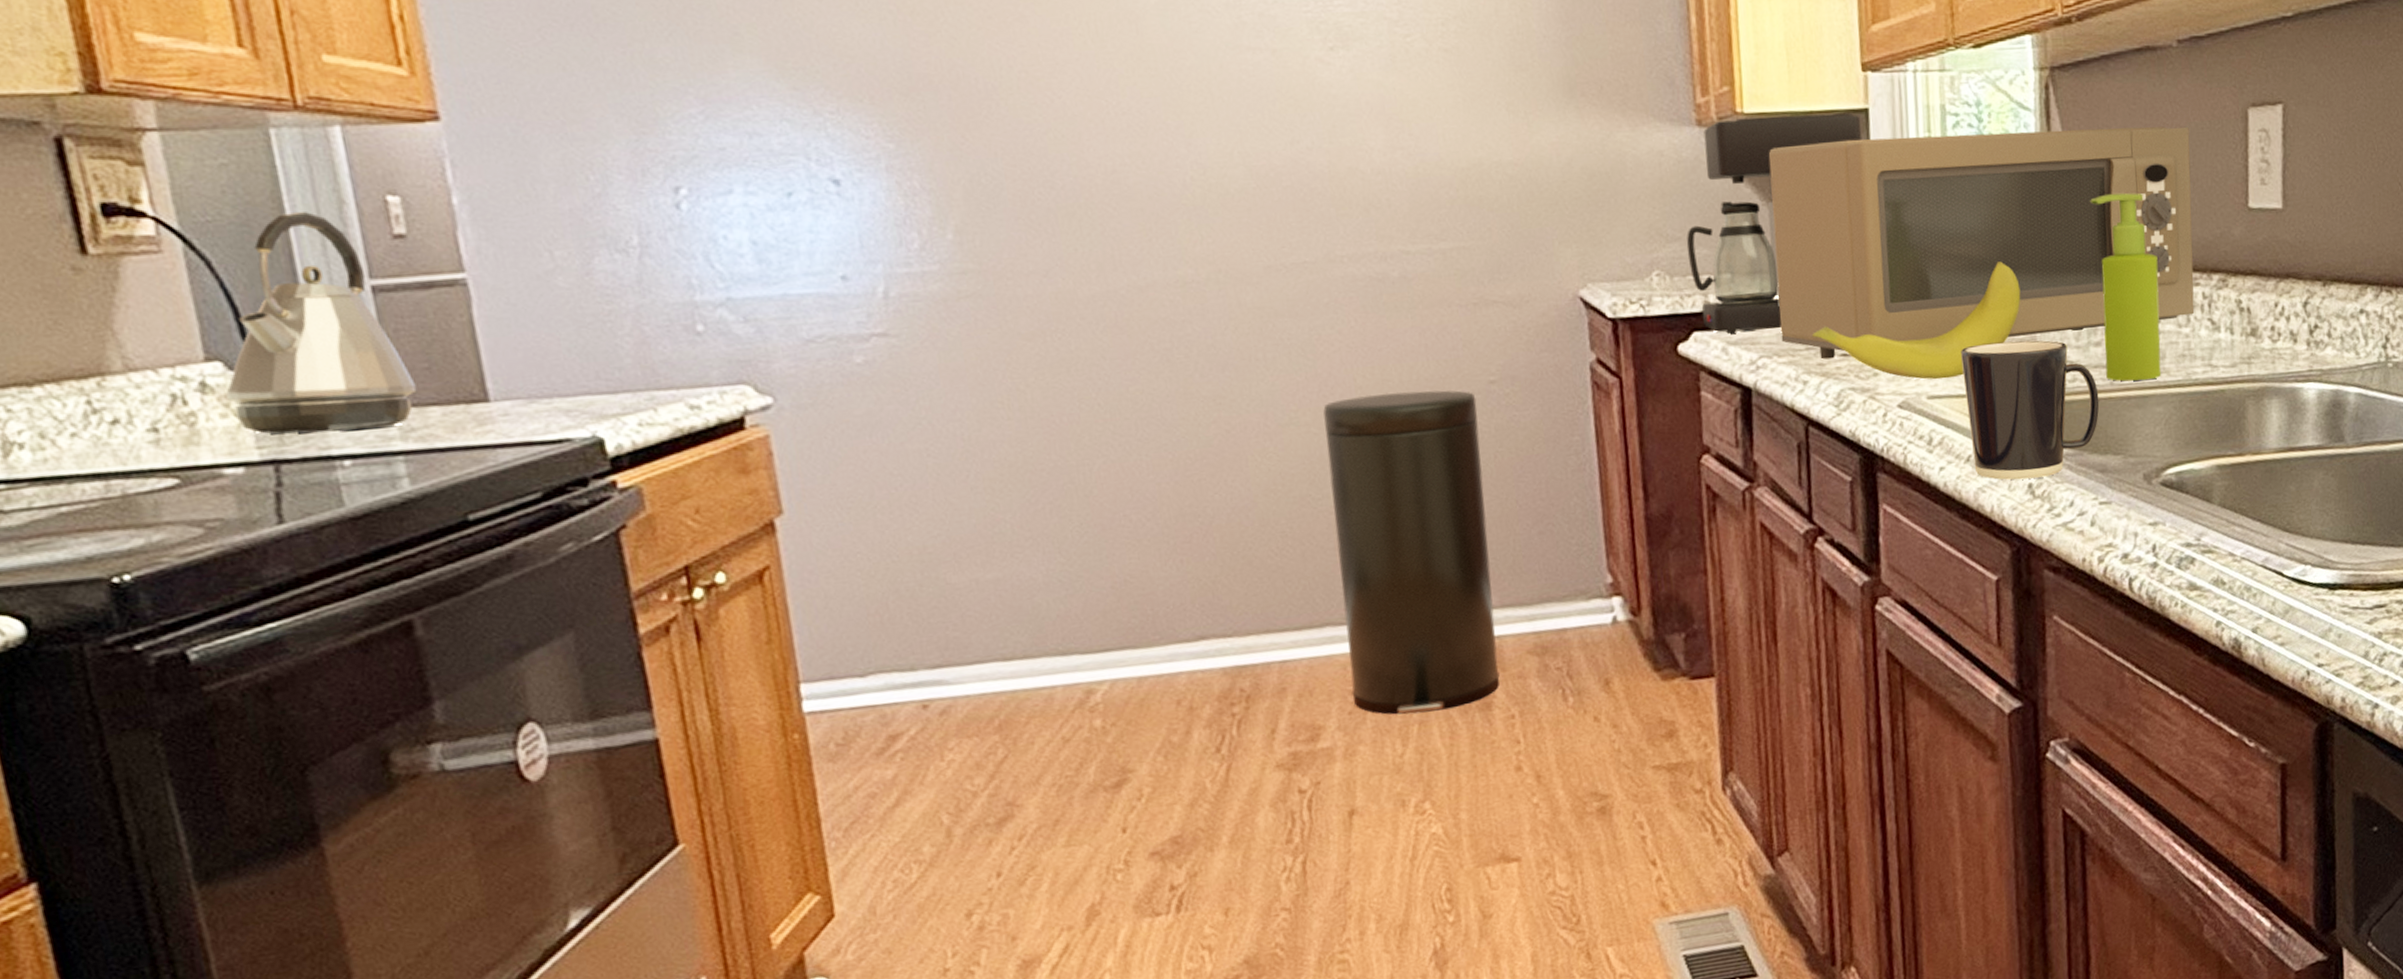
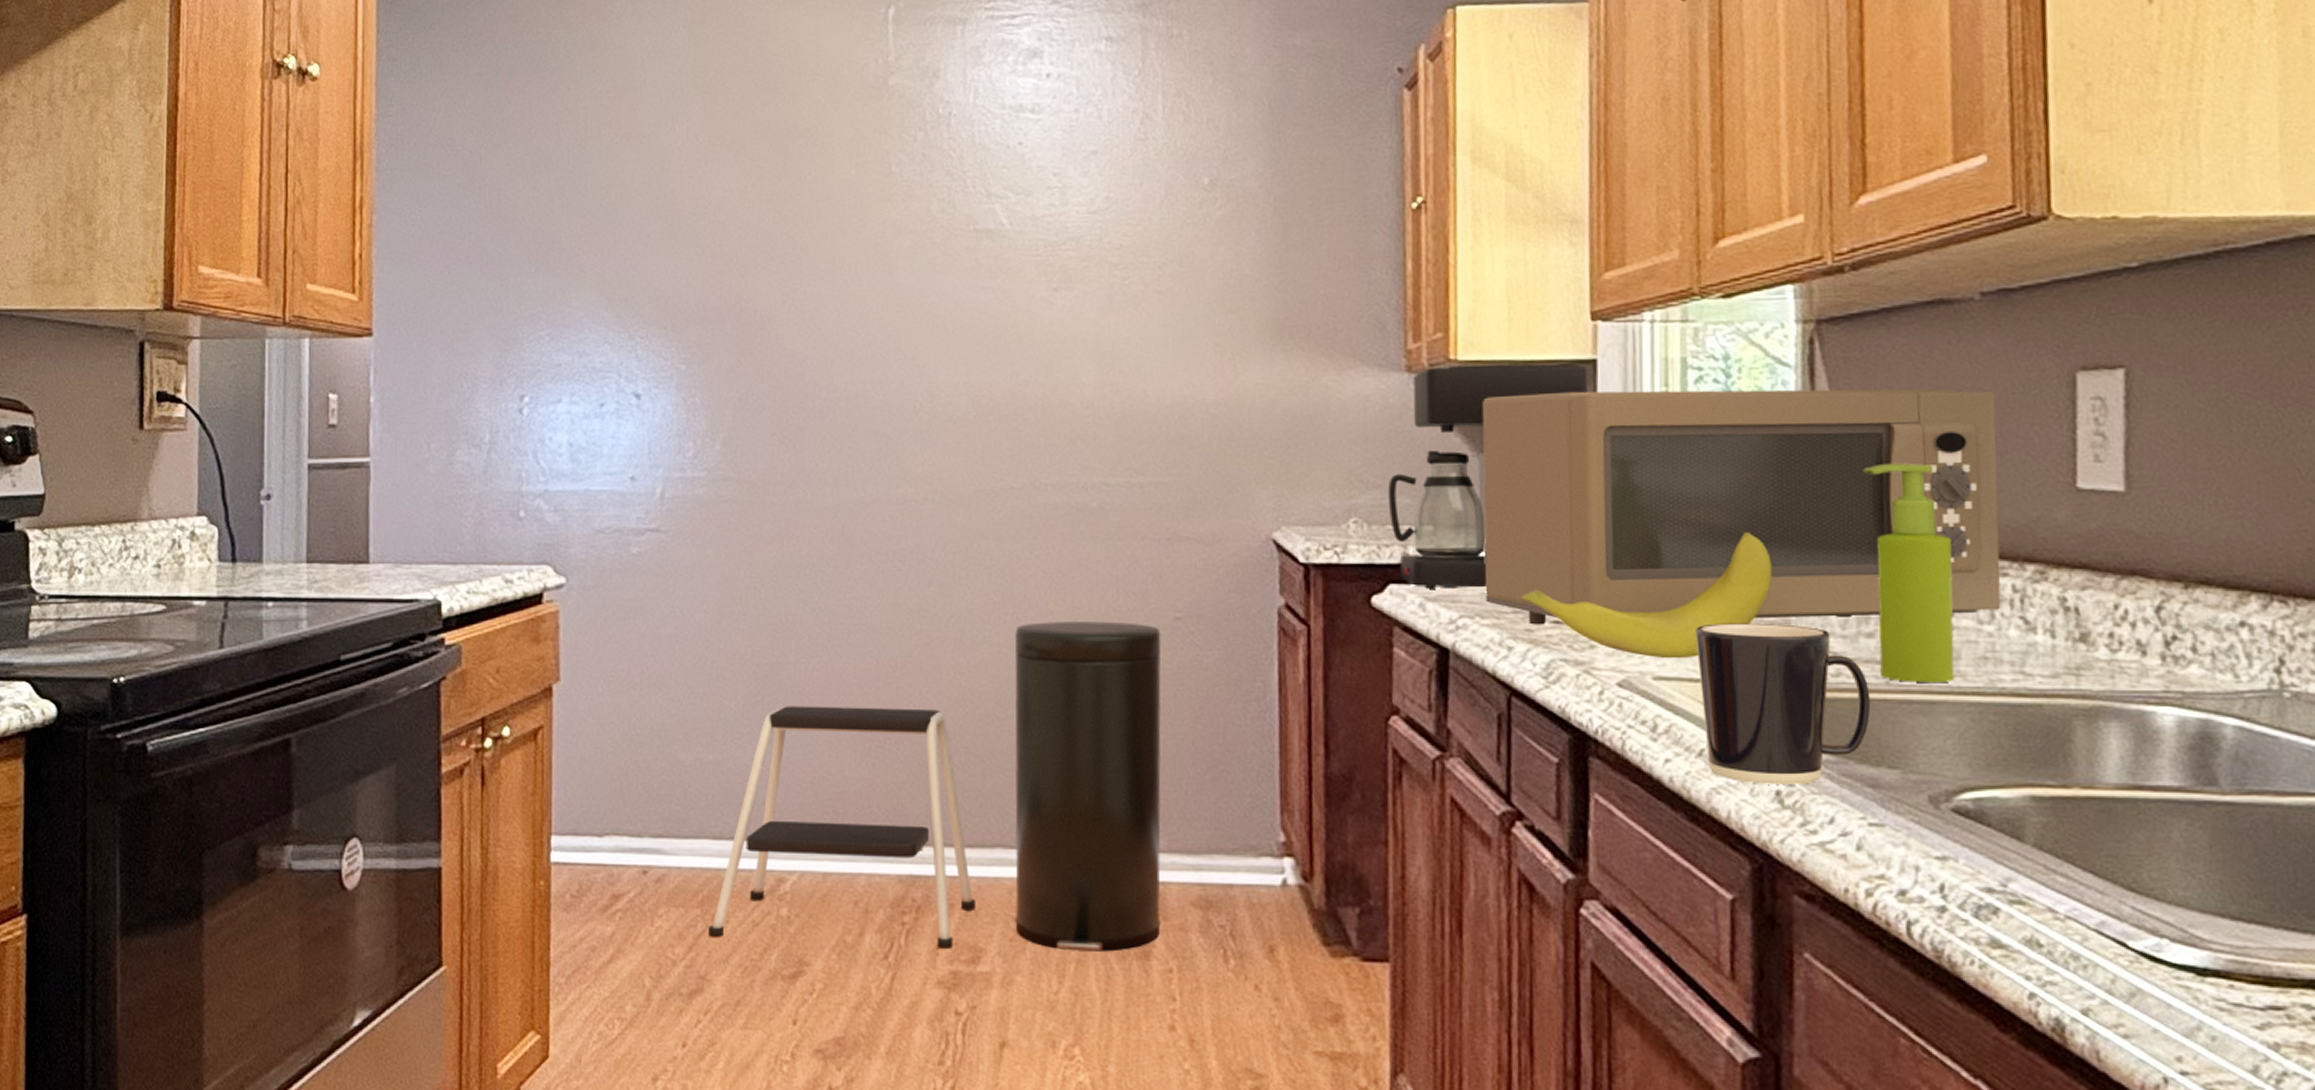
kettle: present [226,212,417,434] -> none [205,404,324,579]
step stool: none [1011,497,1310,763] -> present [708,706,976,950]

